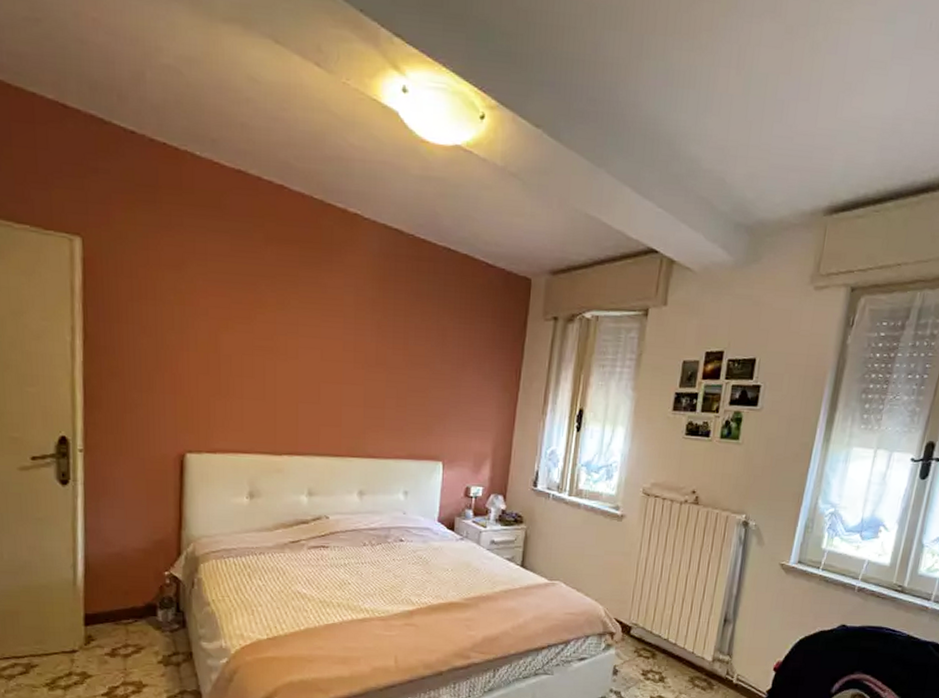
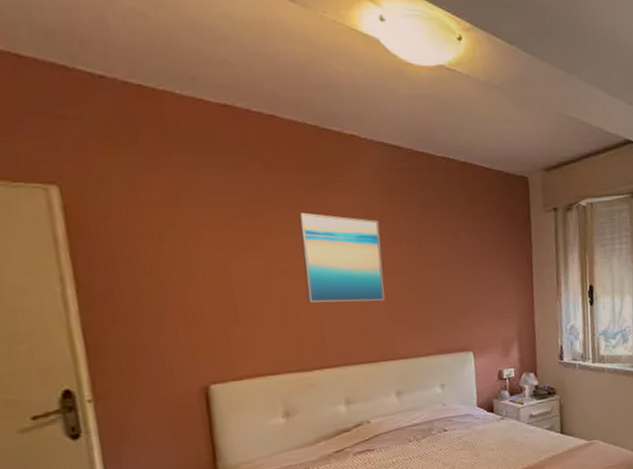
wall art: none [287,290,368,394] -> present [298,212,385,303]

